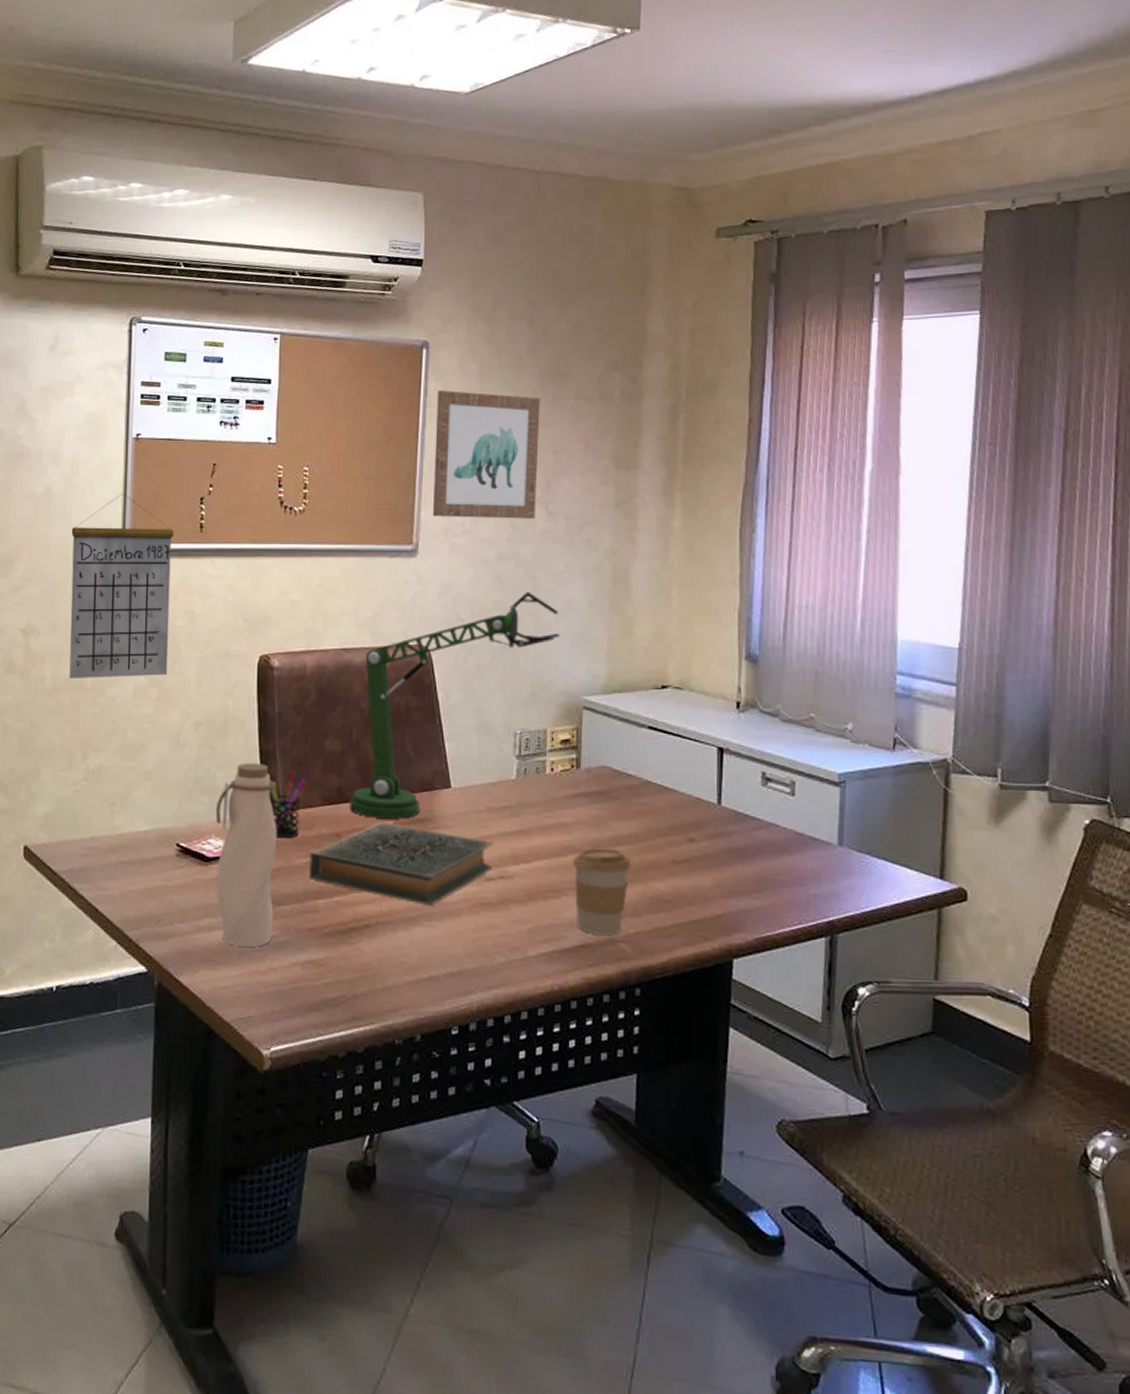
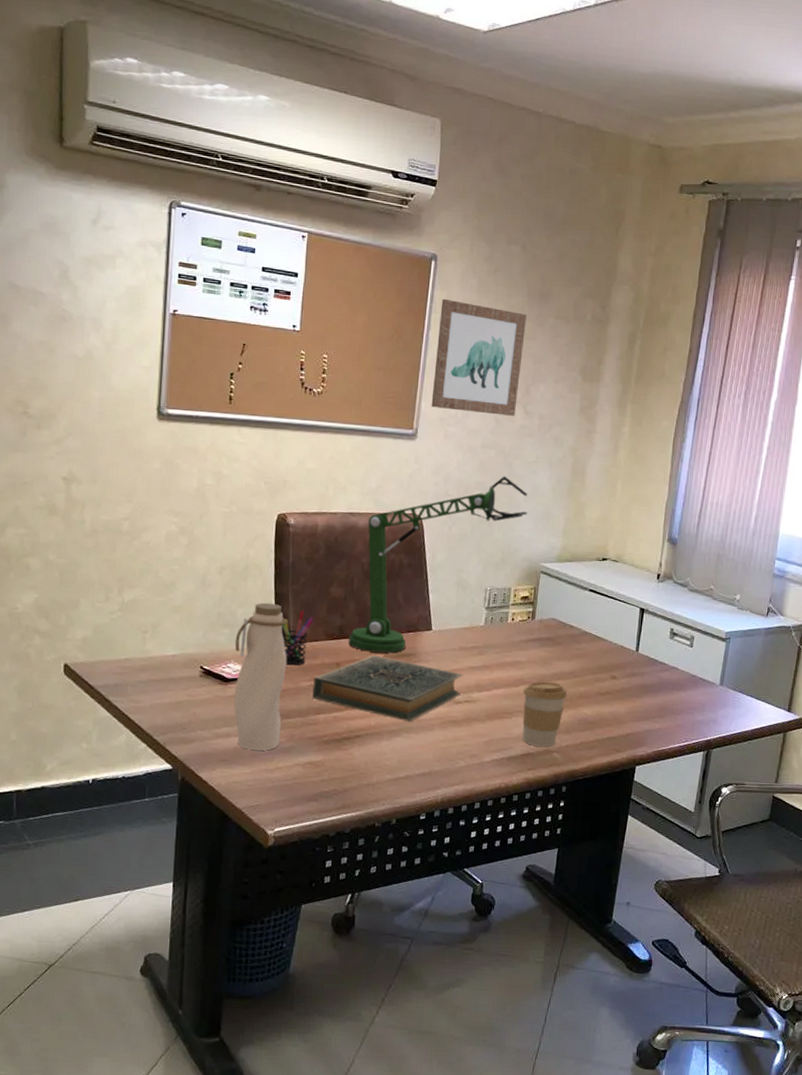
calendar: present [69,493,174,679] -> none [107,362,206,526]

